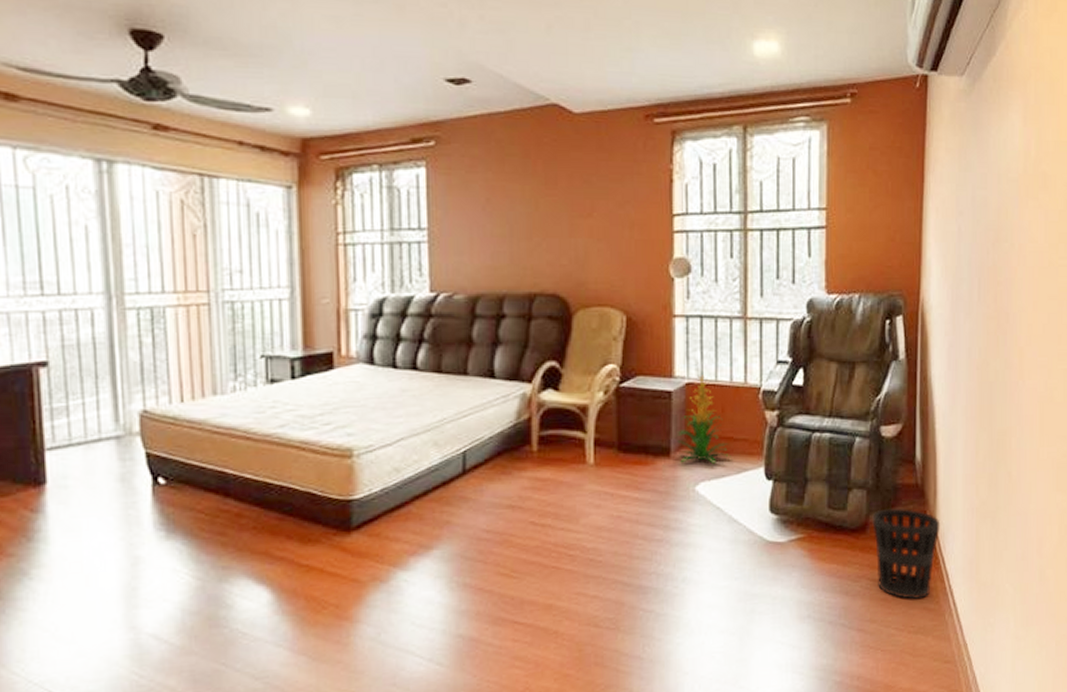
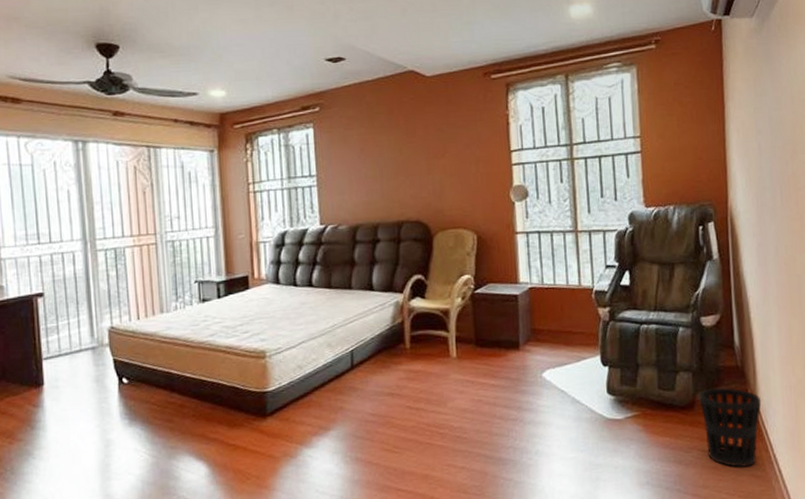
indoor plant: present [677,375,731,464] -> none [524,280,571,355]

